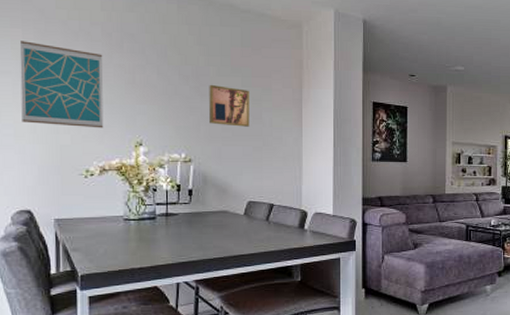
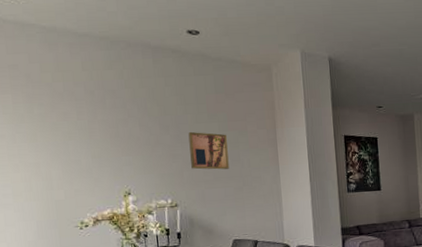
wall art: present [19,41,104,128] -> none [11,105,94,183]

